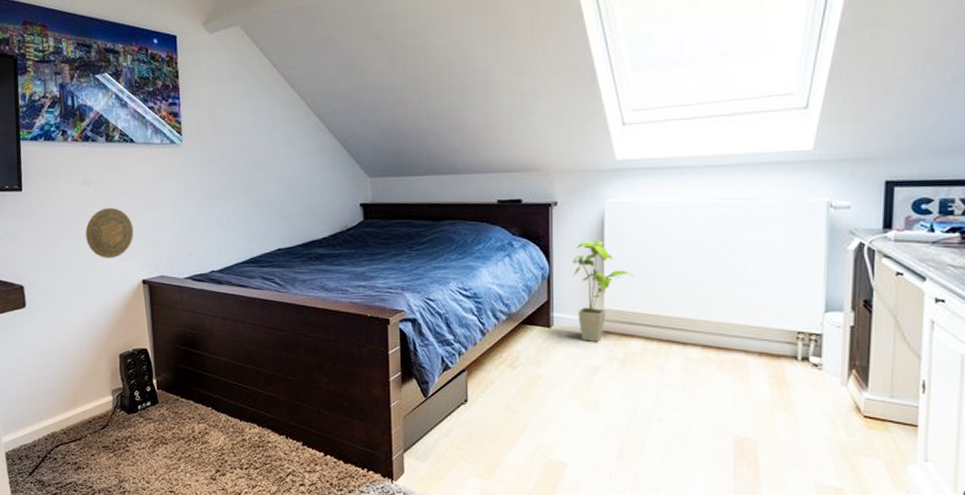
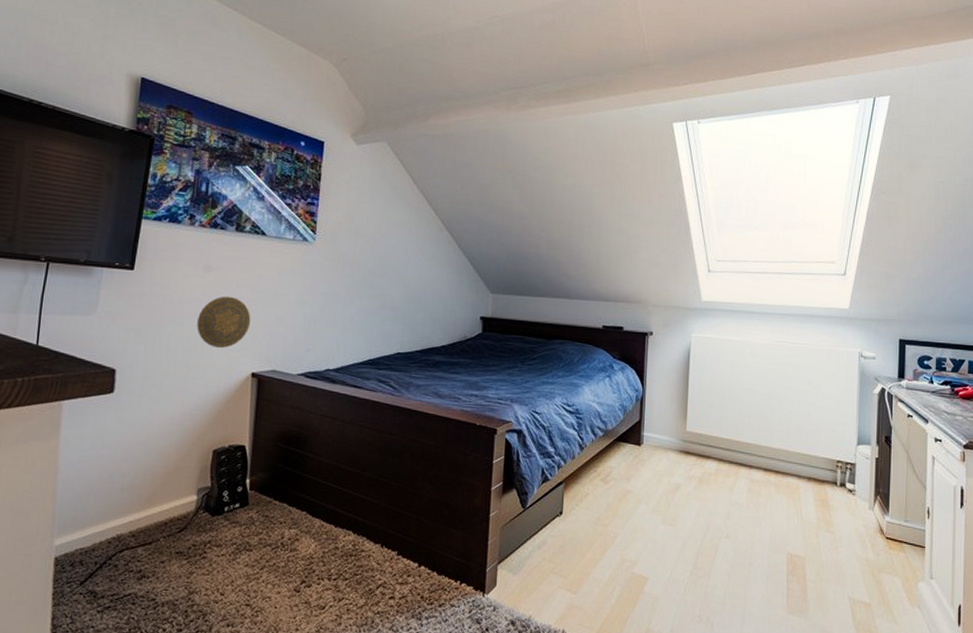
house plant: present [572,240,633,343] -> none [662,369,711,462]

